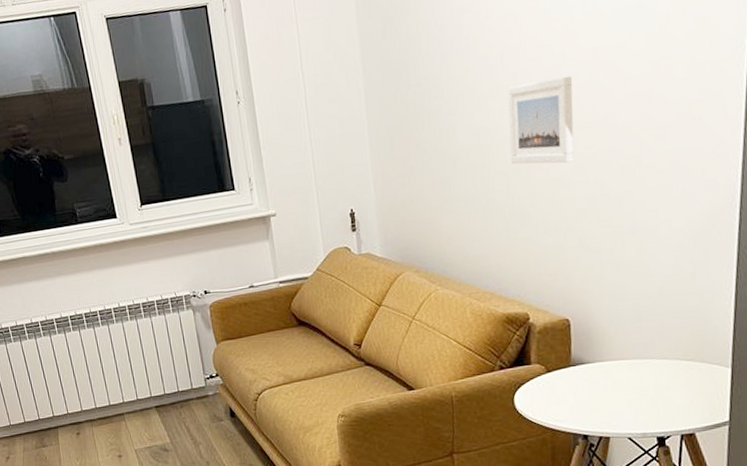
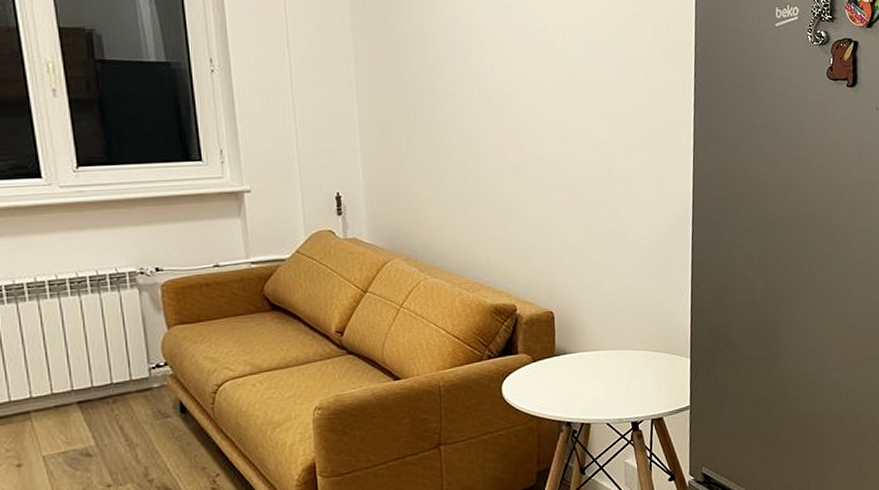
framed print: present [507,75,574,165] -> none [497,93,557,170]

